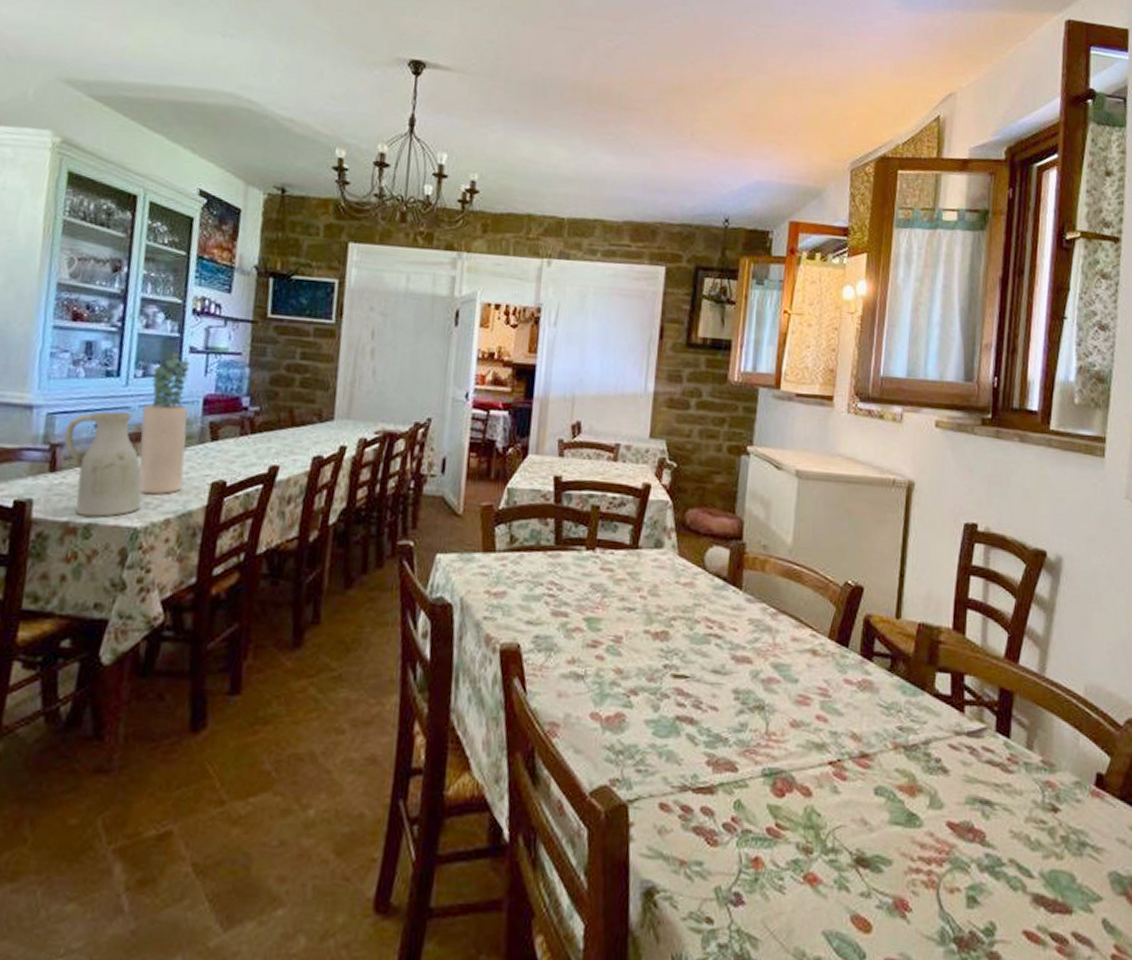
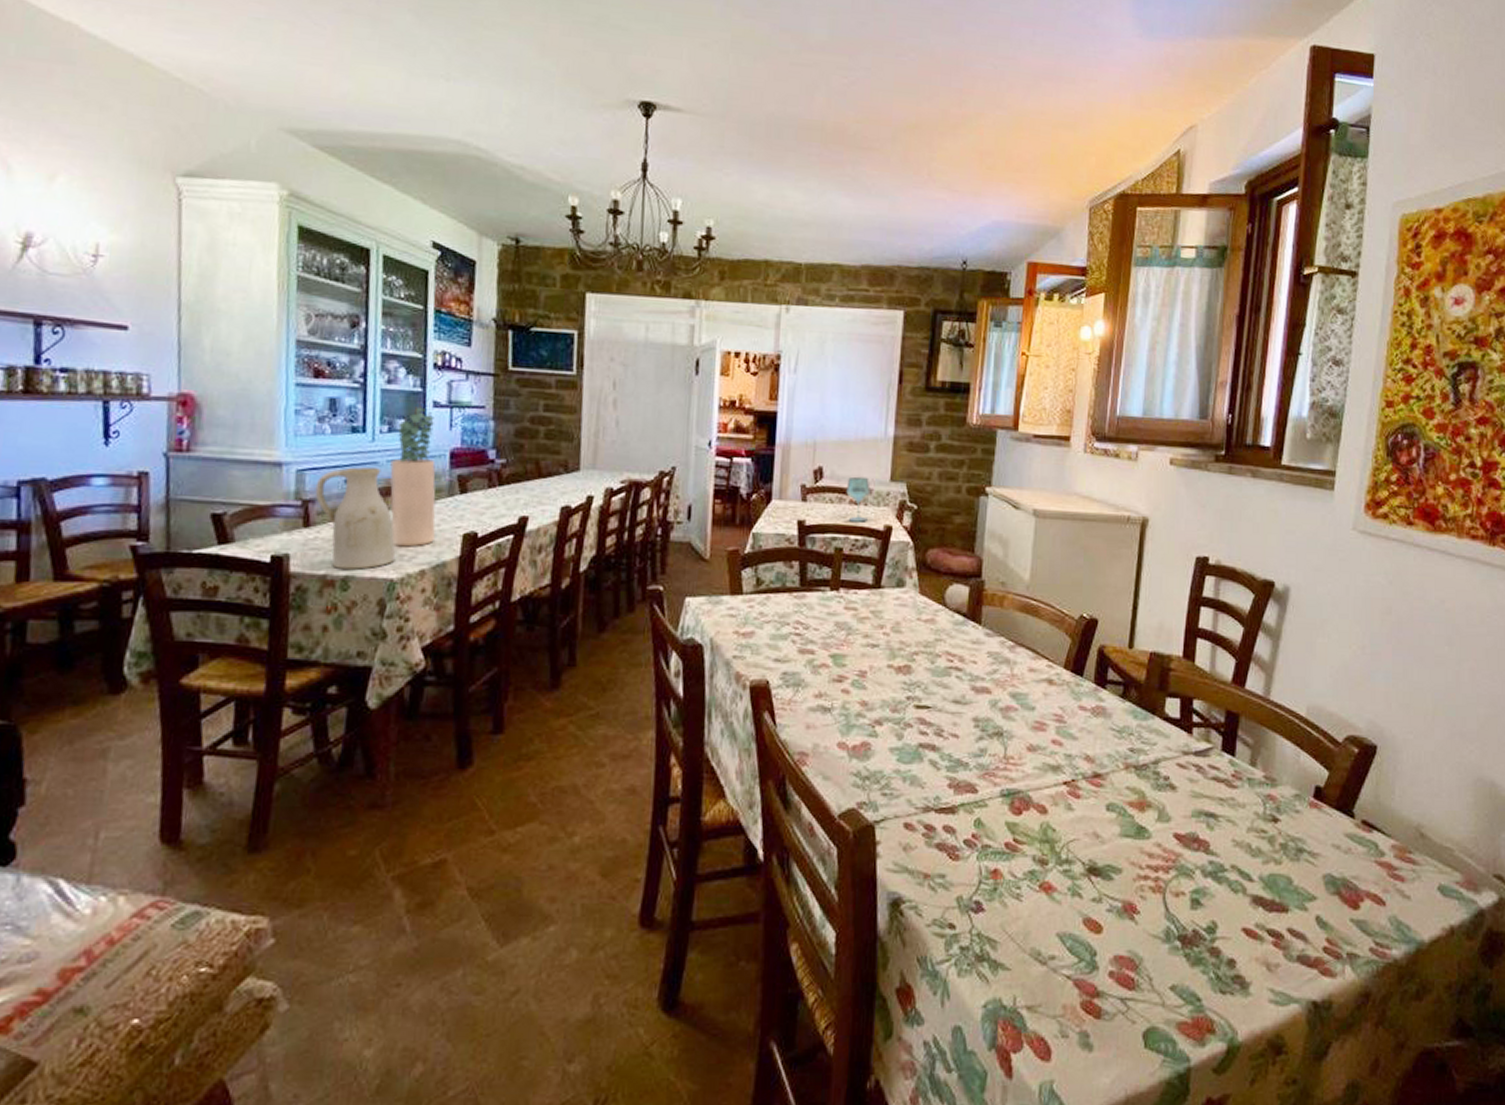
wine glass: none [604,432,629,480] -> present [846,476,871,522]

